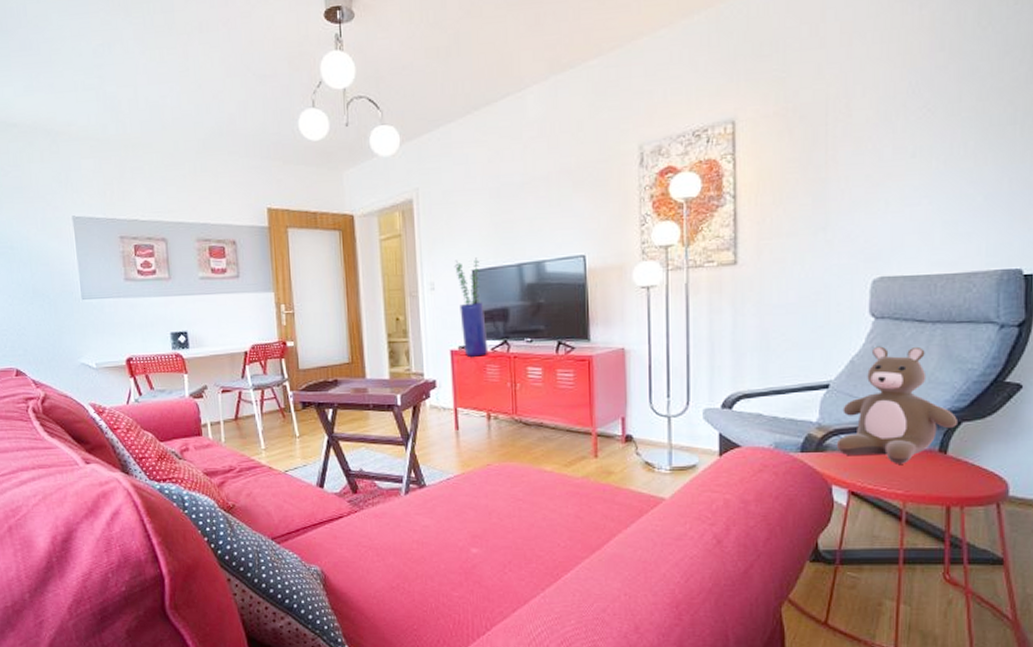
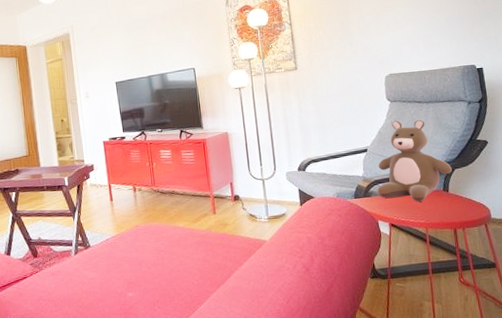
vase: present [454,257,489,357] -> none [102,73,131,146]

